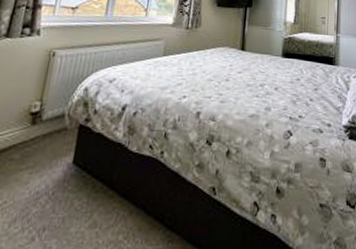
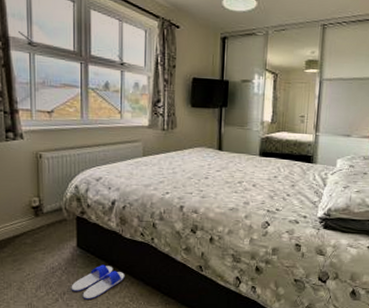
flip-flop: none [53,187,124,237] -> present [71,264,125,300]

